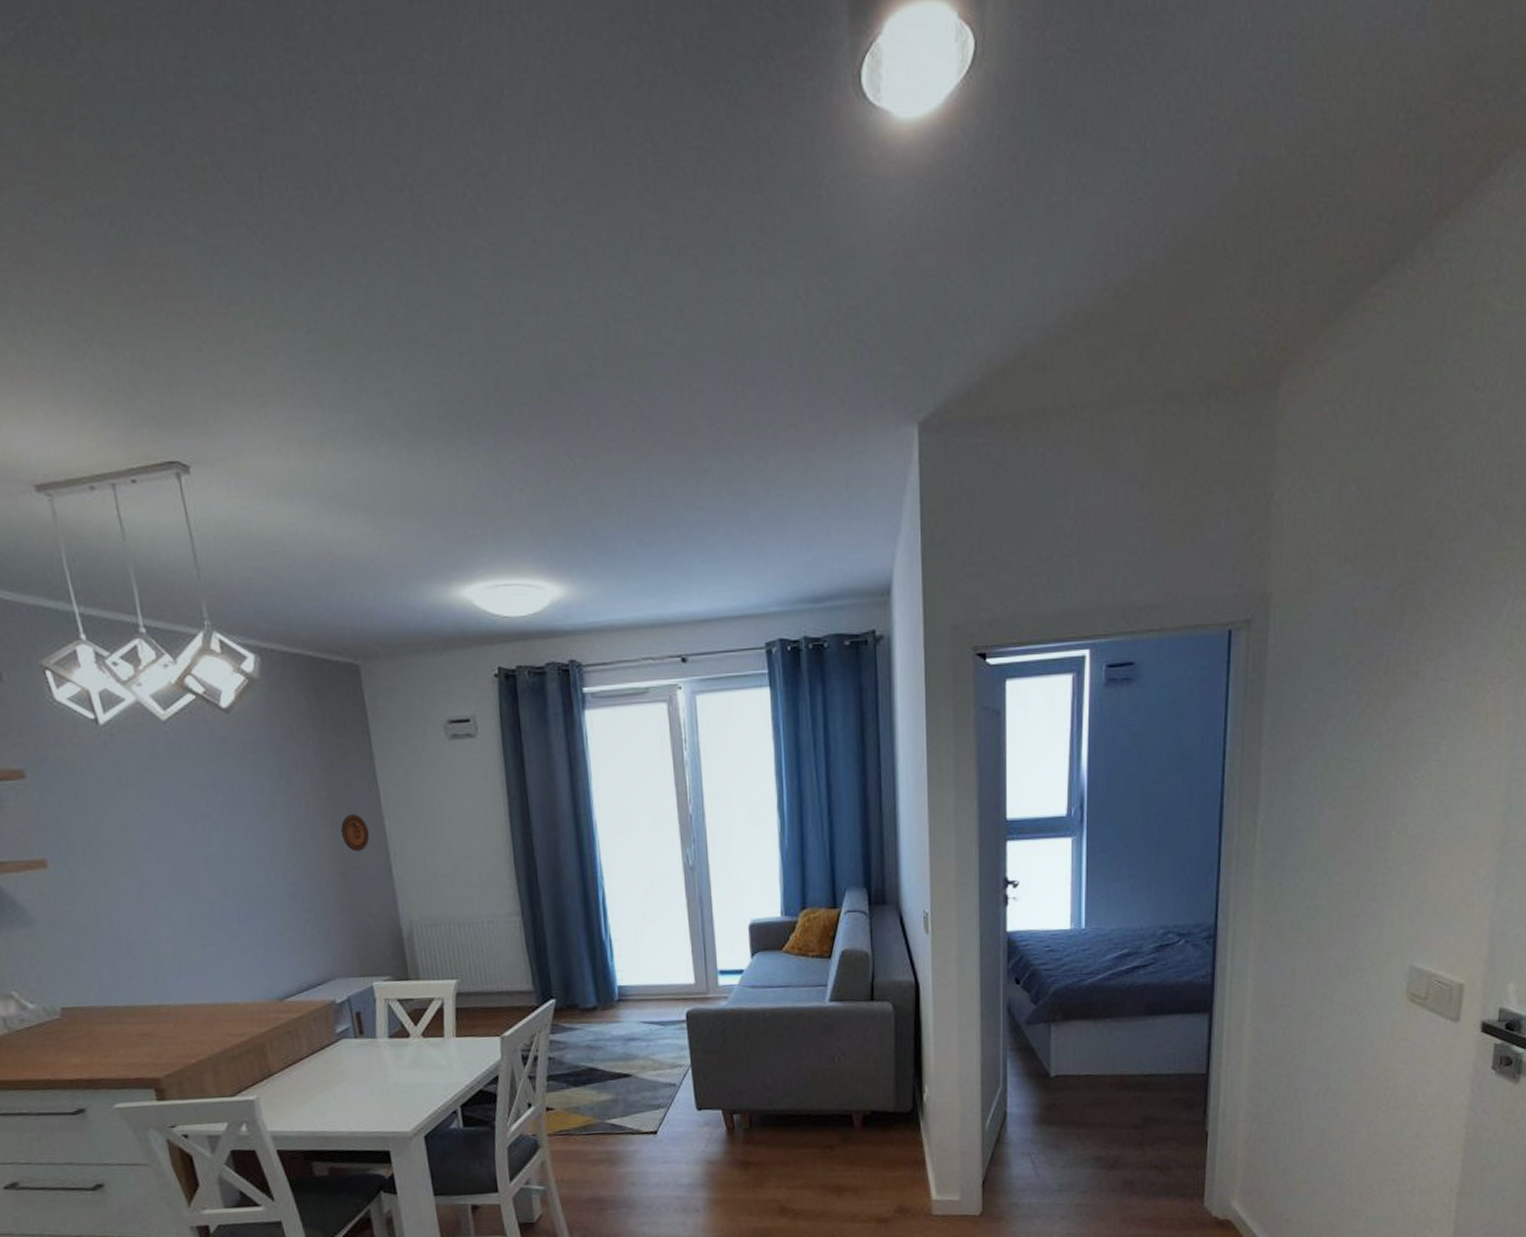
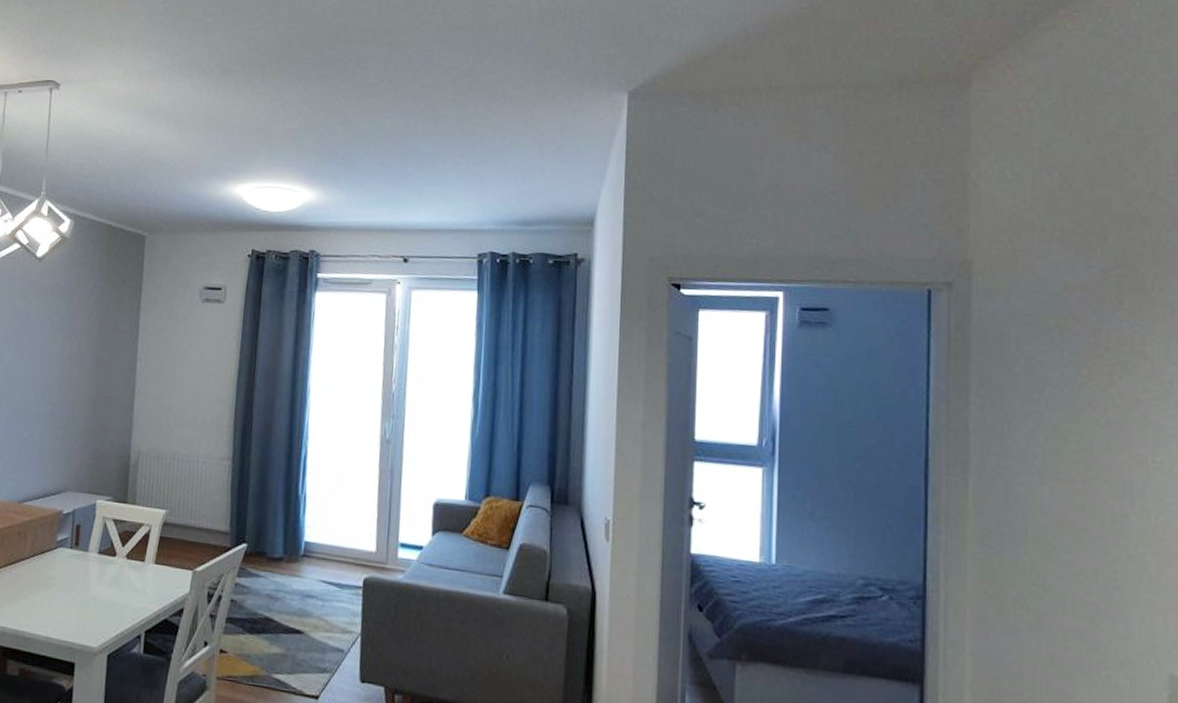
decorative plate: present [341,813,370,852] -> none [101,352,124,385]

